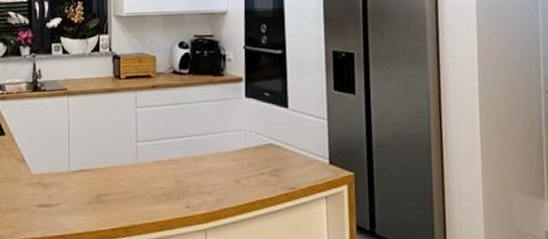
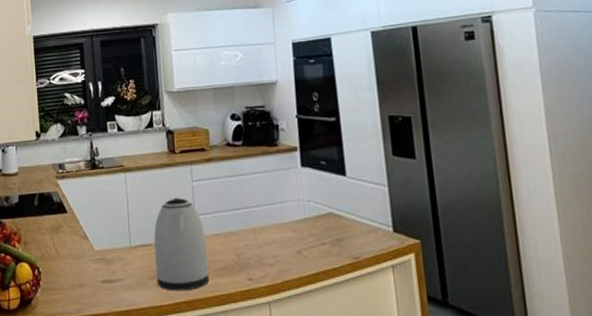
kettle: none [94,123,148,217] -> present [154,197,210,291]

